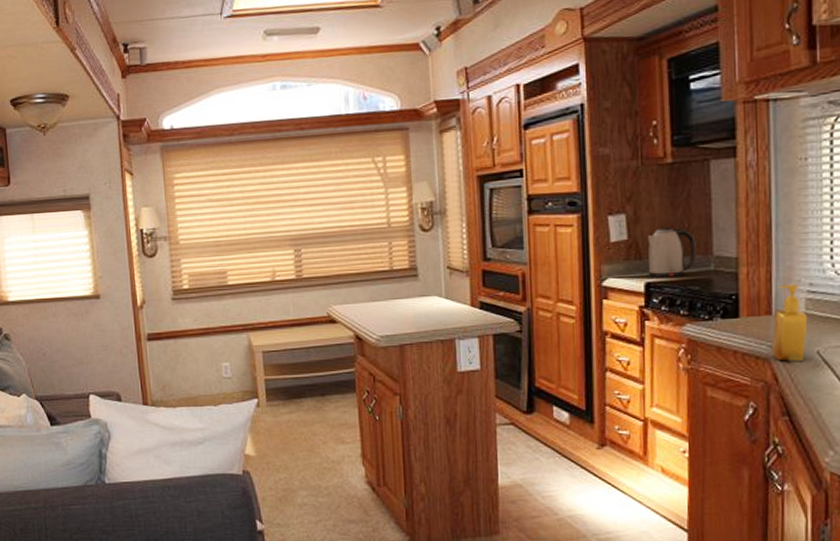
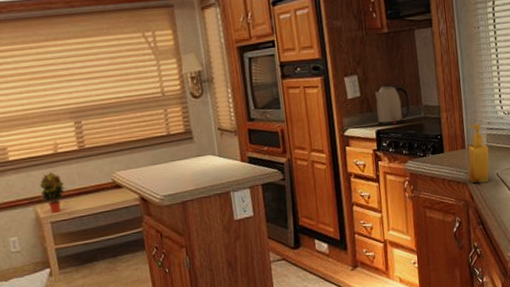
potted plant: none [255,300,281,343] -> present [40,172,67,213]

